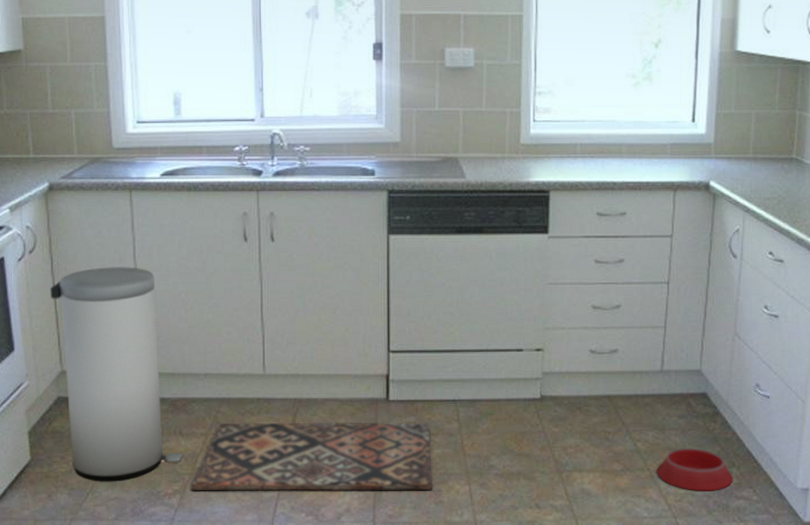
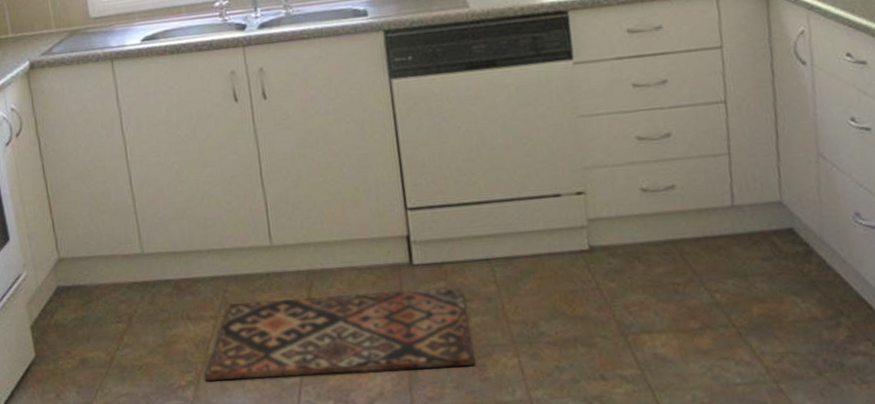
pedal bin: present [50,267,184,482] -> none [39,141,194,377]
pet bowl: present [656,447,734,491] -> none [743,295,846,349]

